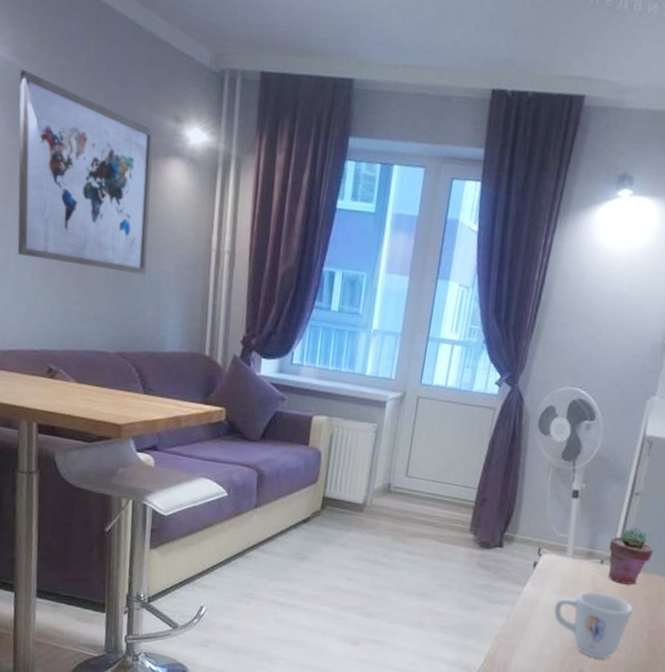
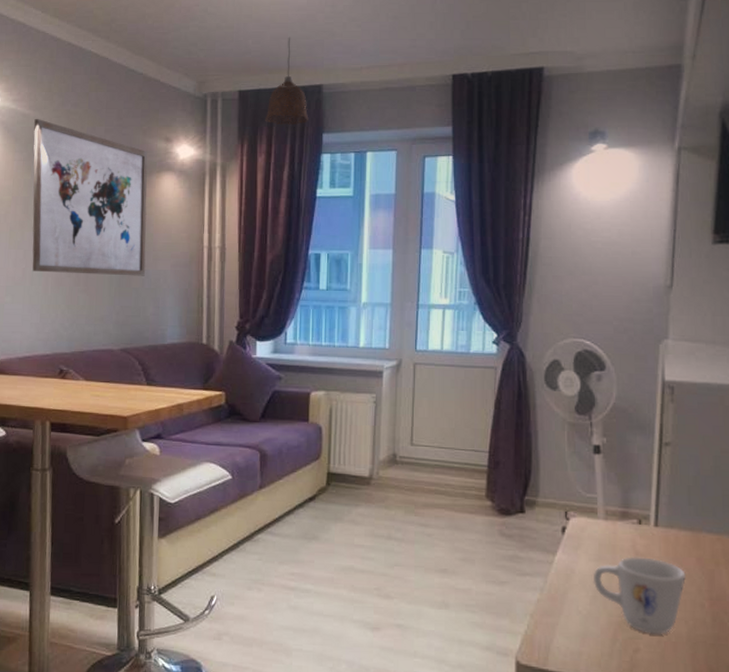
pendant lamp: none [288,14,336,122] -> present [265,36,309,125]
potted succulent: present [607,527,654,585] -> none [645,481,698,546]

